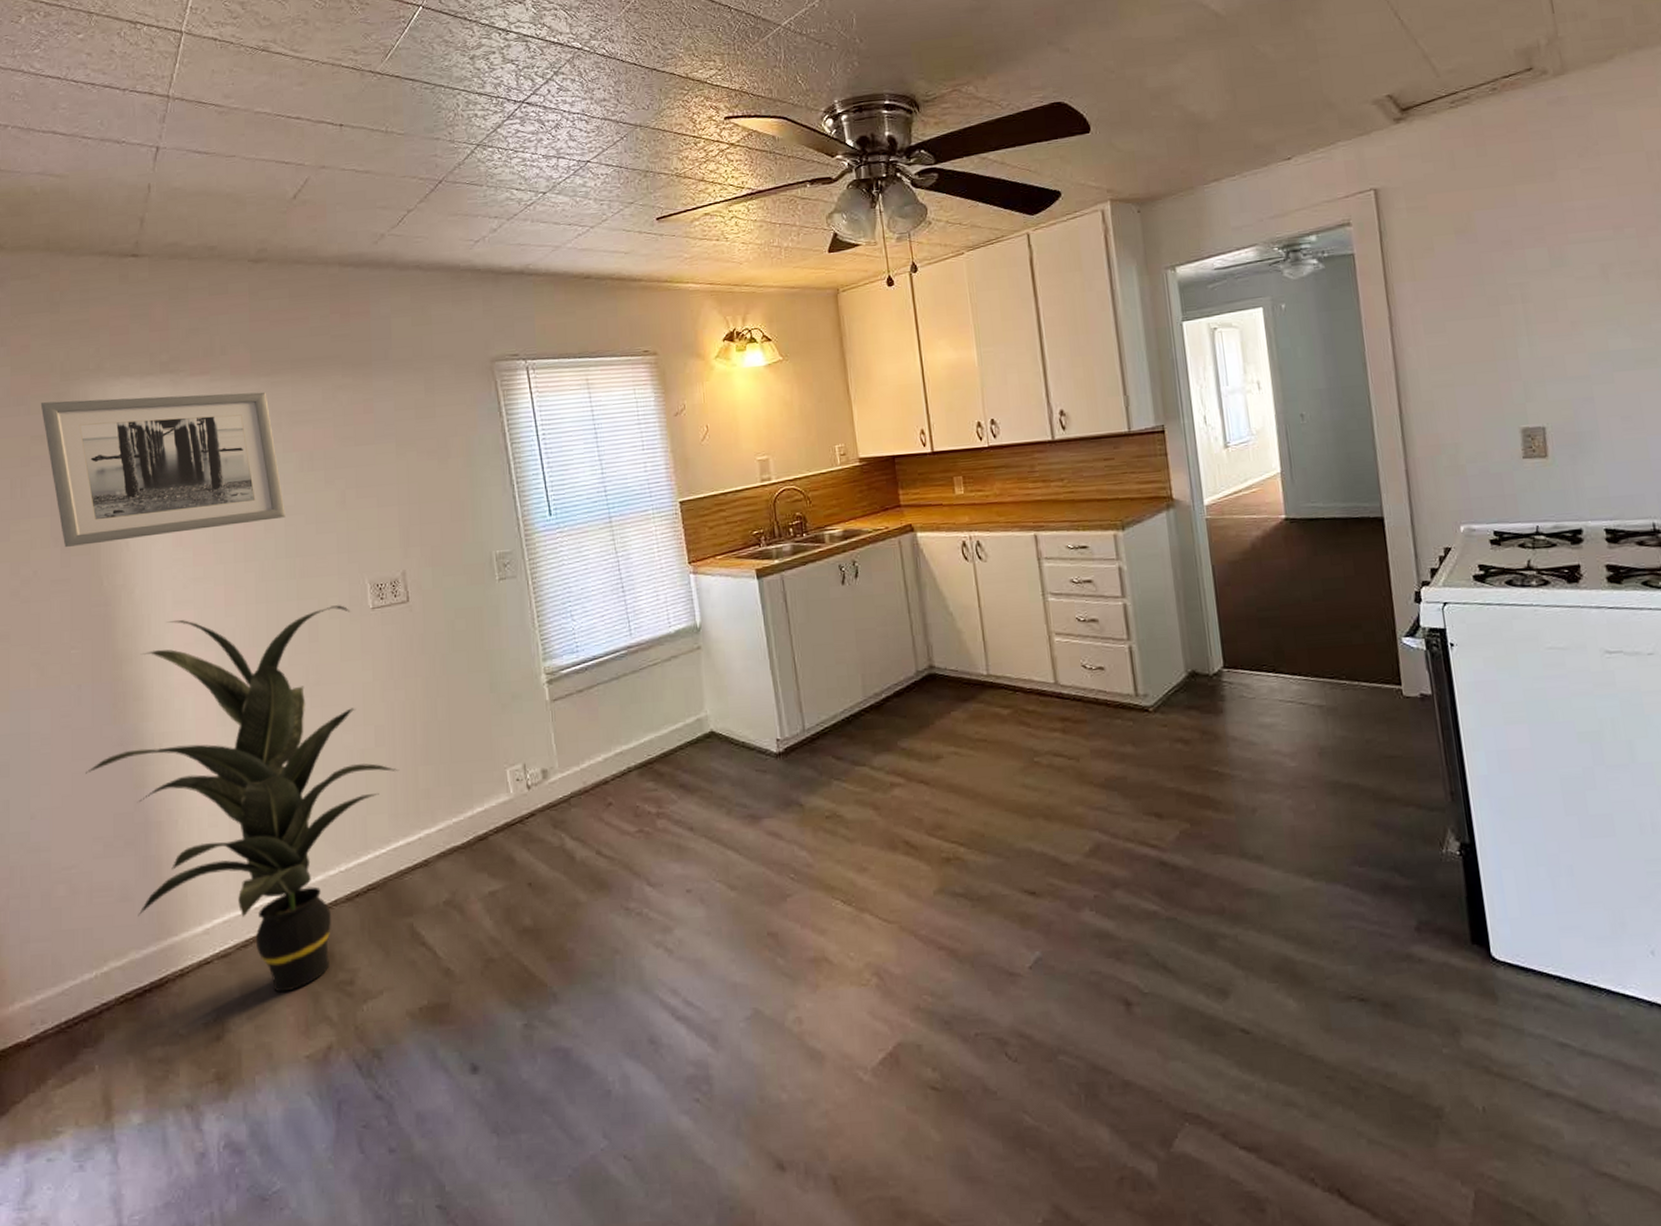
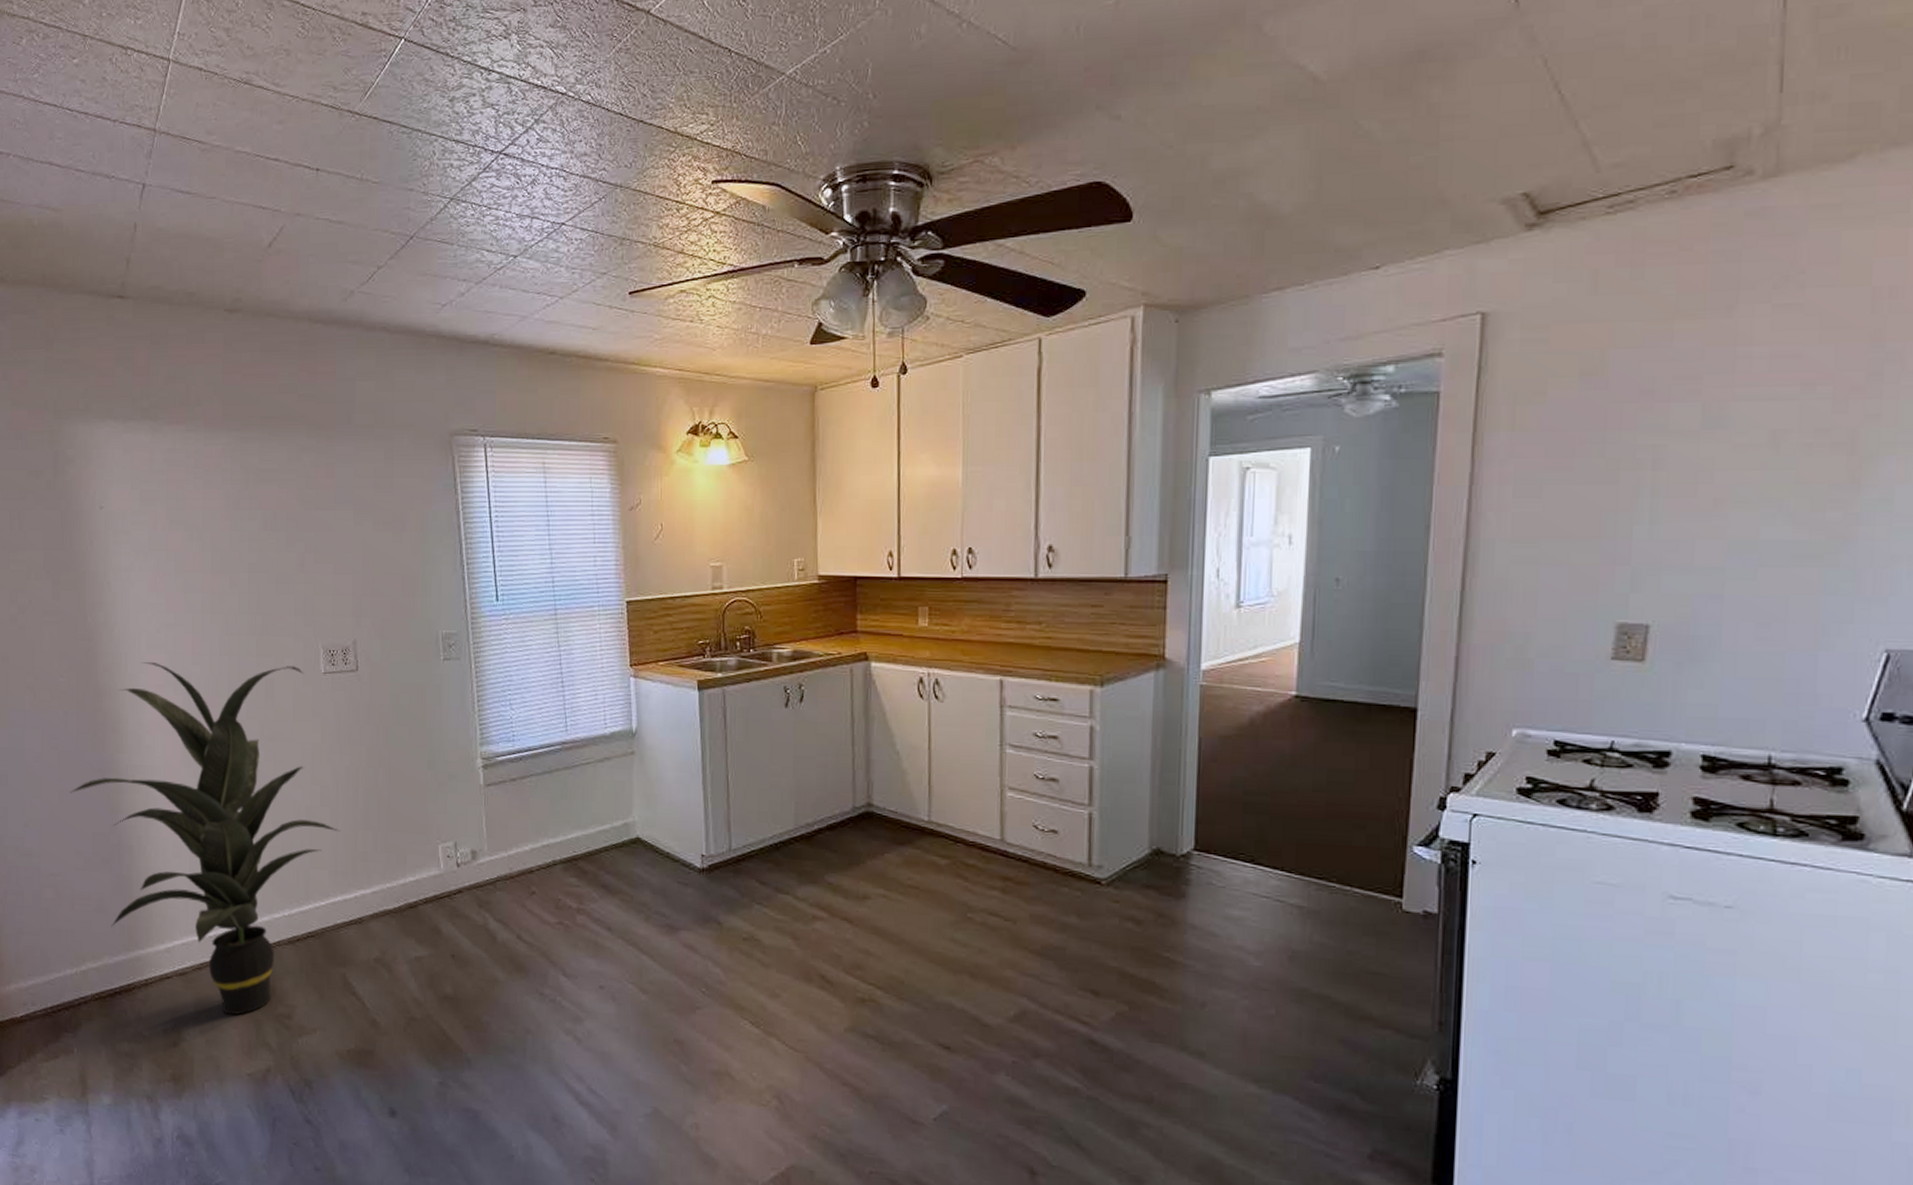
wall art: present [40,391,286,547] -> none [36,438,249,581]

